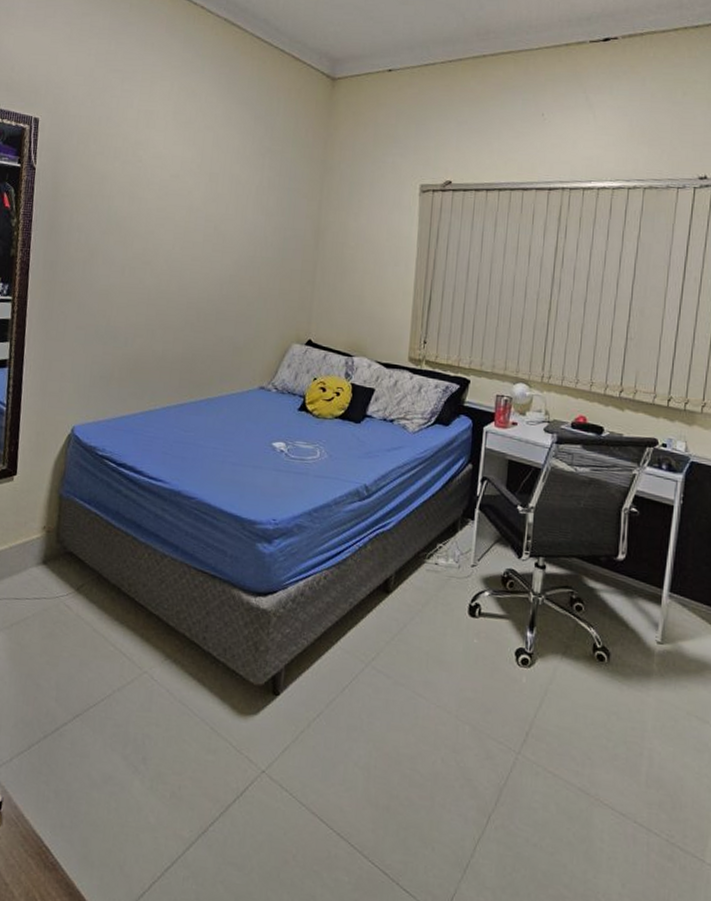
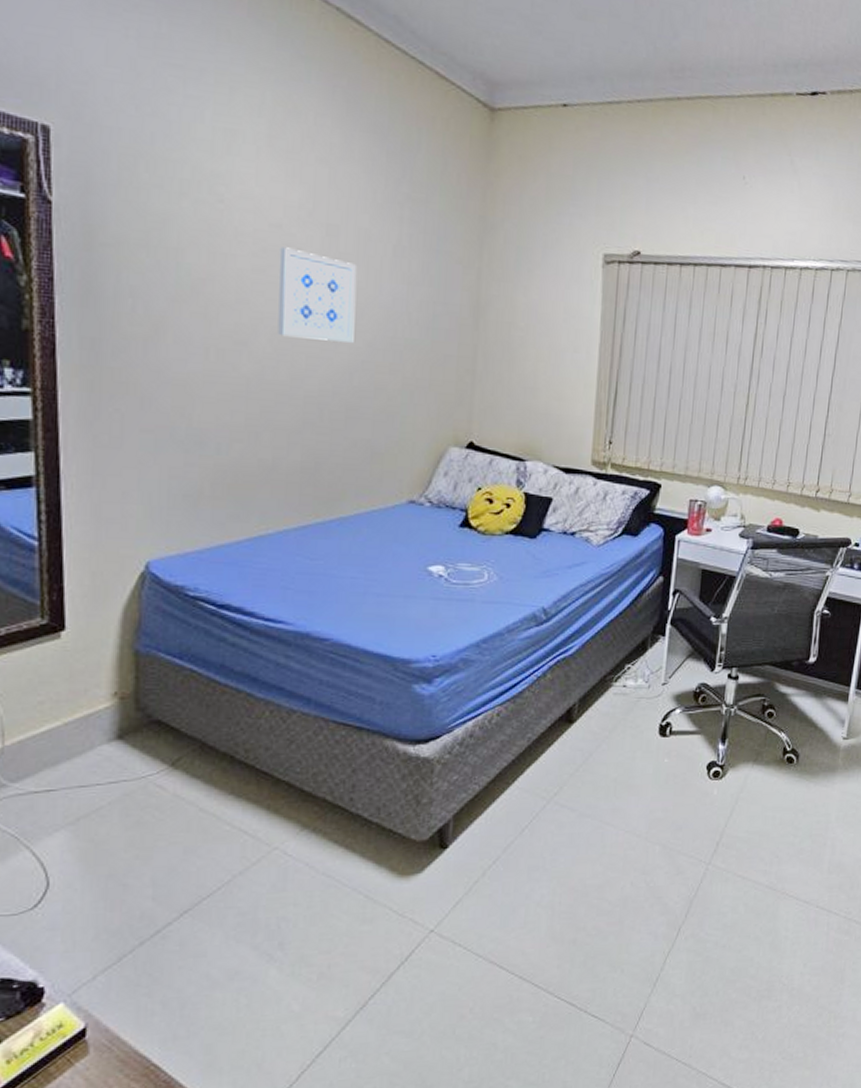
wall art: none [171,191,229,261] -> present [278,247,357,343]

